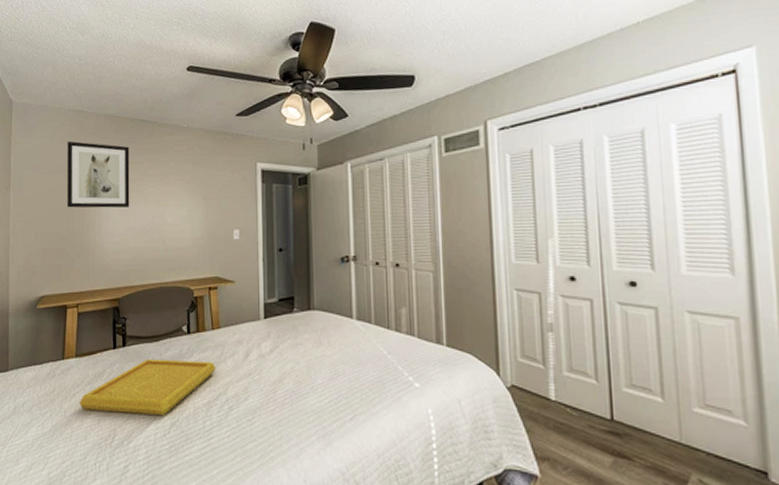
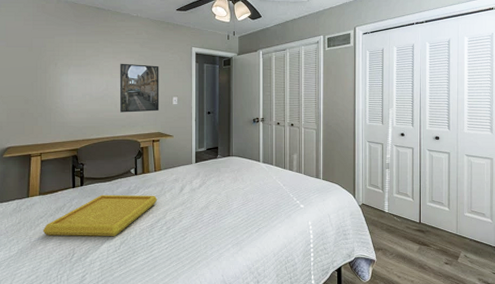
wall art: present [67,140,130,208] -> none [30,20,87,77]
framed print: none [168,187,217,252] -> present [120,63,160,113]

